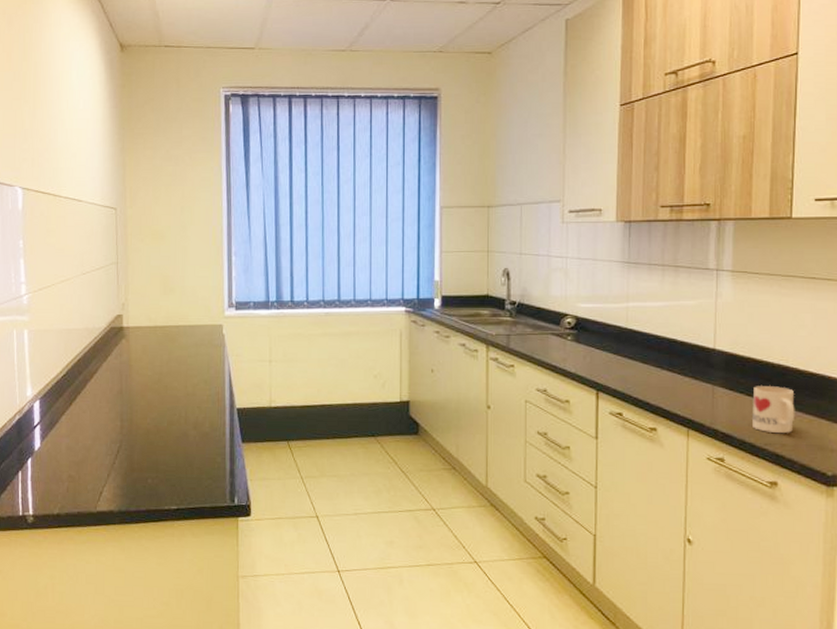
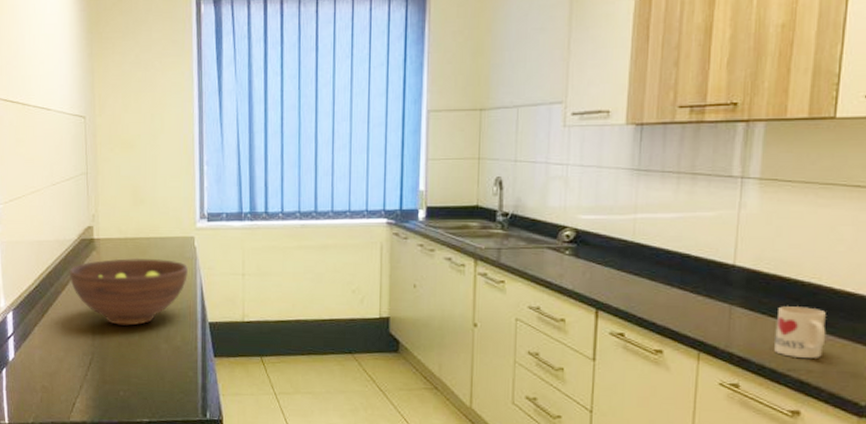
fruit bowl: none [98,346,216,413] -> present [69,258,188,326]

